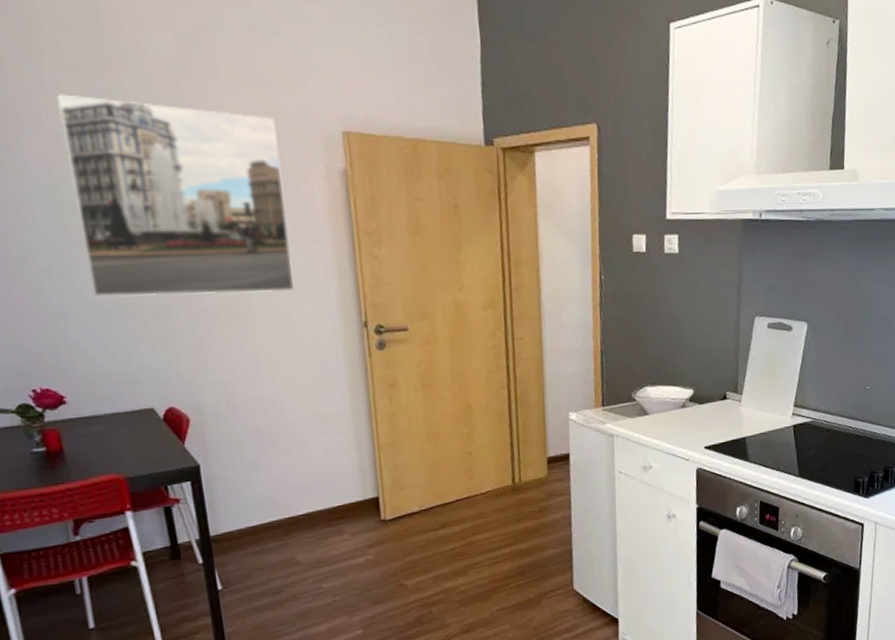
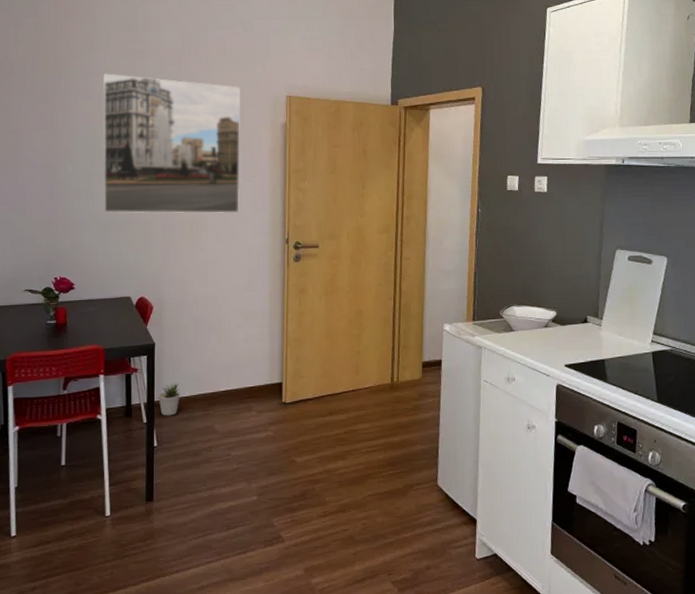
potted plant: none [214,510,245,553] -> present [158,382,180,416]

